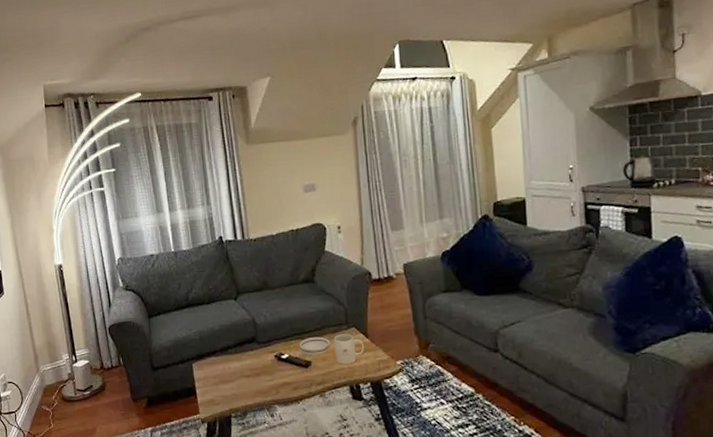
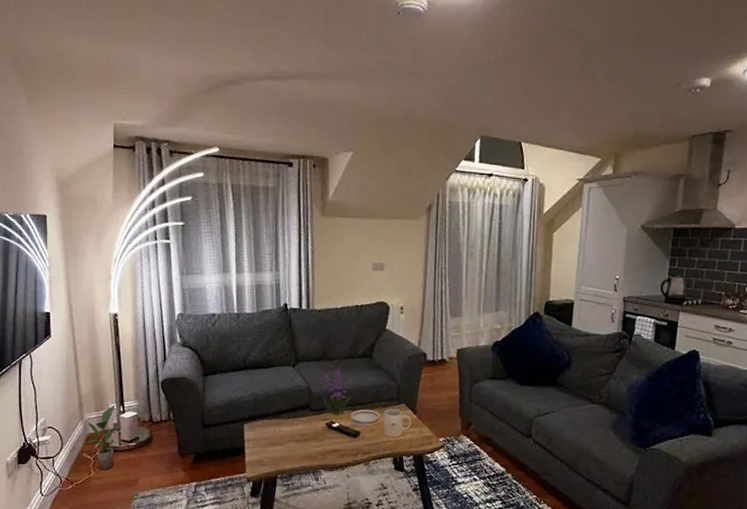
potted plant: none [44,356,77,422] -> present [87,405,123,471]
plant: none [267,298,299,347] -> present [321,370,353,416]

